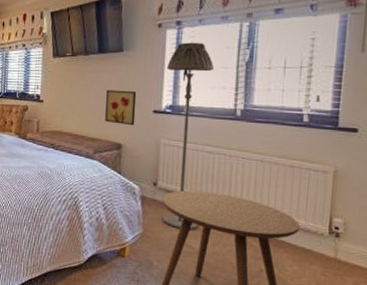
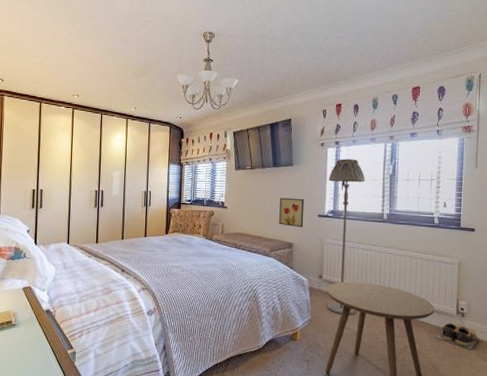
shoes: none [299,244,359,278] -> present [435,323,480,350]

